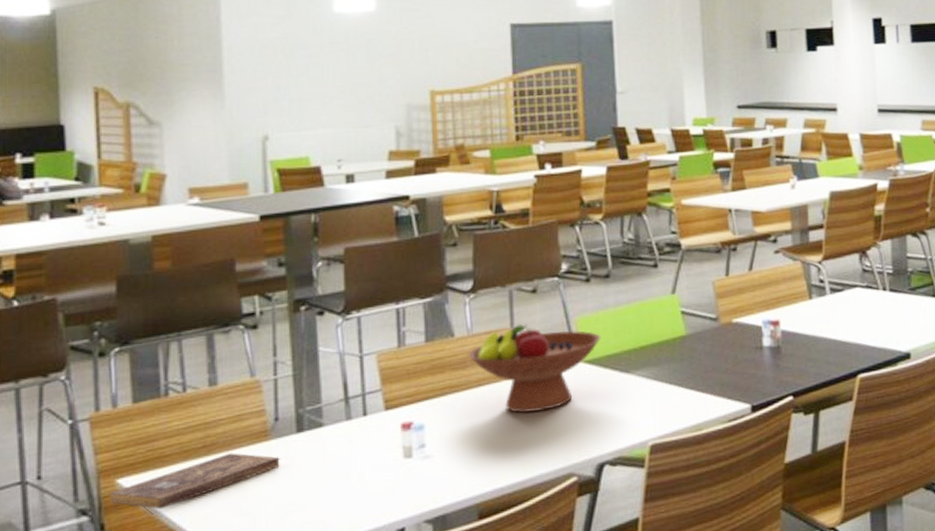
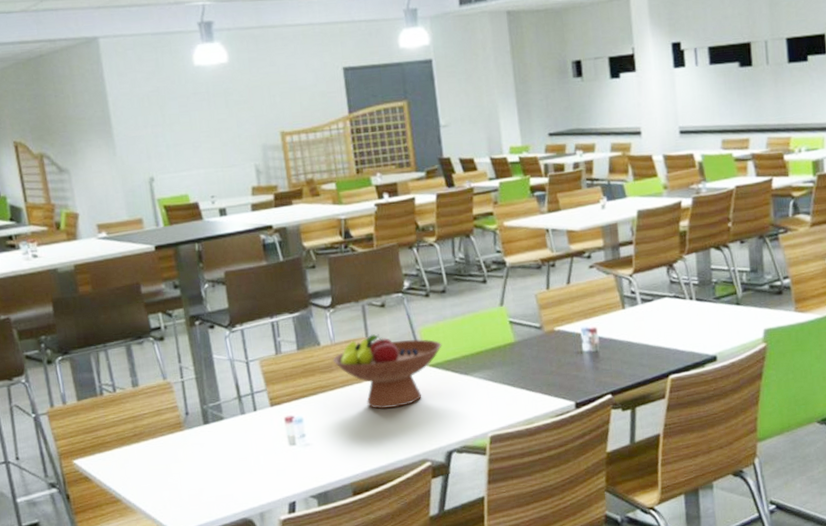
bible: present [109,453,282,510] -> none [69,440,194,484]

